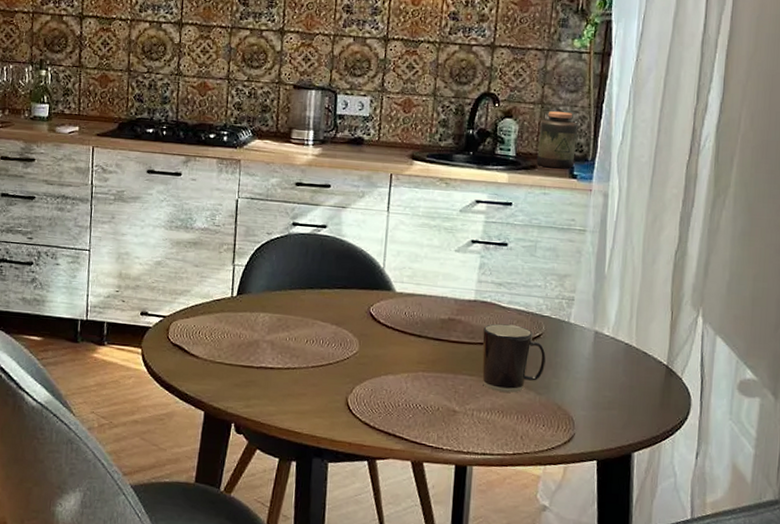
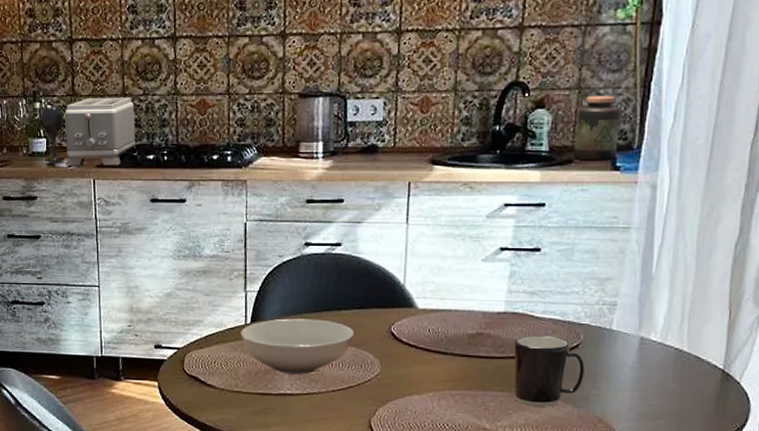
wine glass: none [44,73,69,130] -> present [41,105,66,165]
toaster: none [66,71,138,136] -> present [65,98,138,166]
bowl: none [226,293,336,350] -> present [241,318,354,375]

